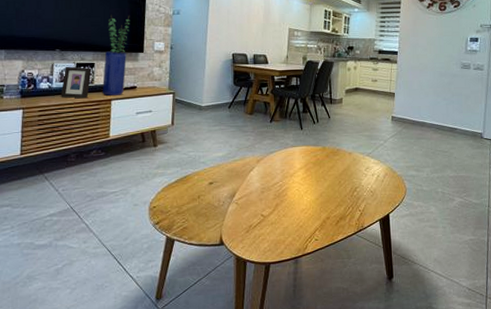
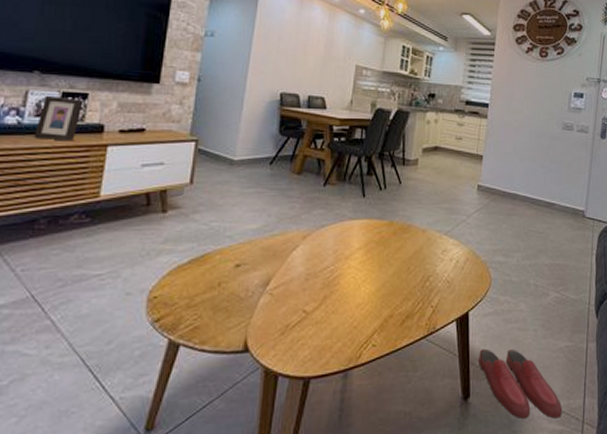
vase: present [102,15,130,97] -> none [96,30,146,141]
slippers: none [399,241,469,294] -> present [479,348,562,419]

